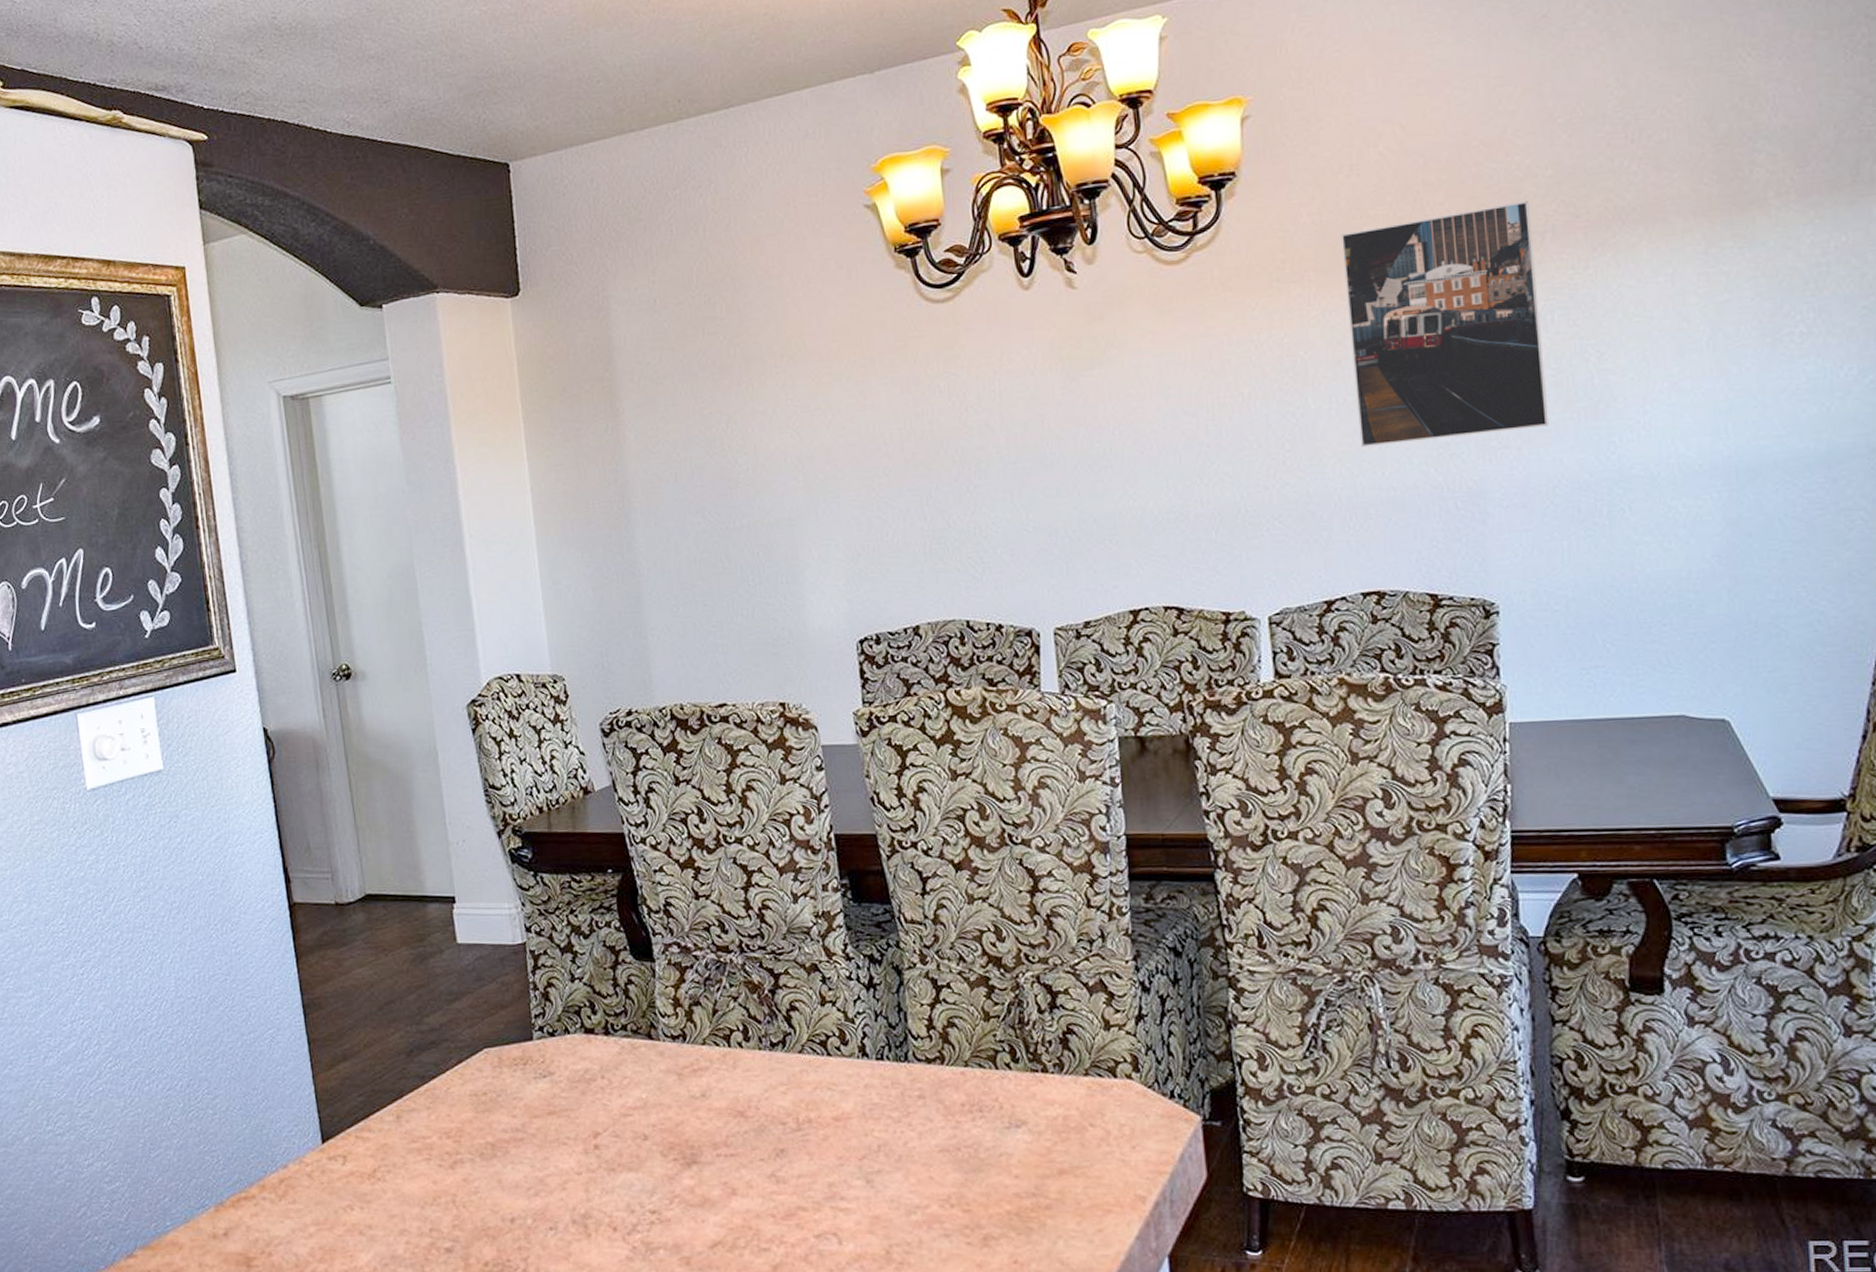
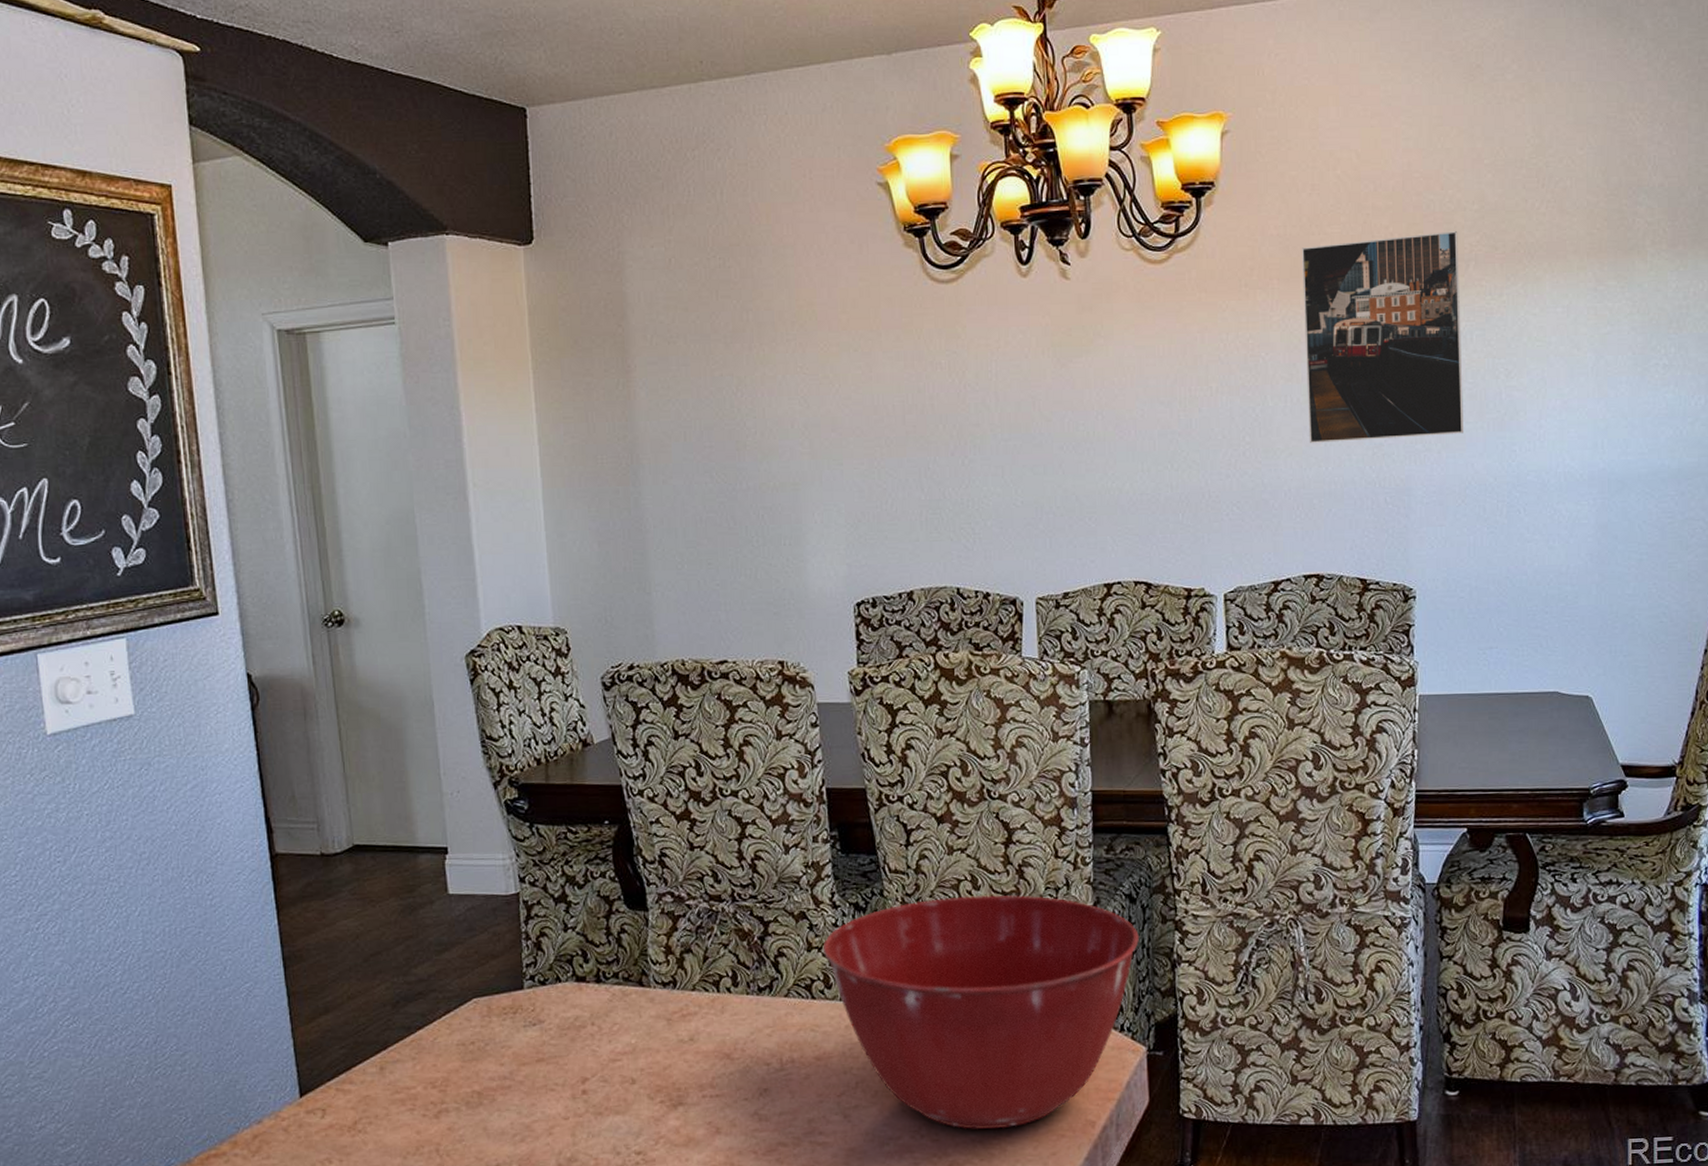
mixing bowl: none [837,947,1188,1201] -> present [822,895,1140,1129]

